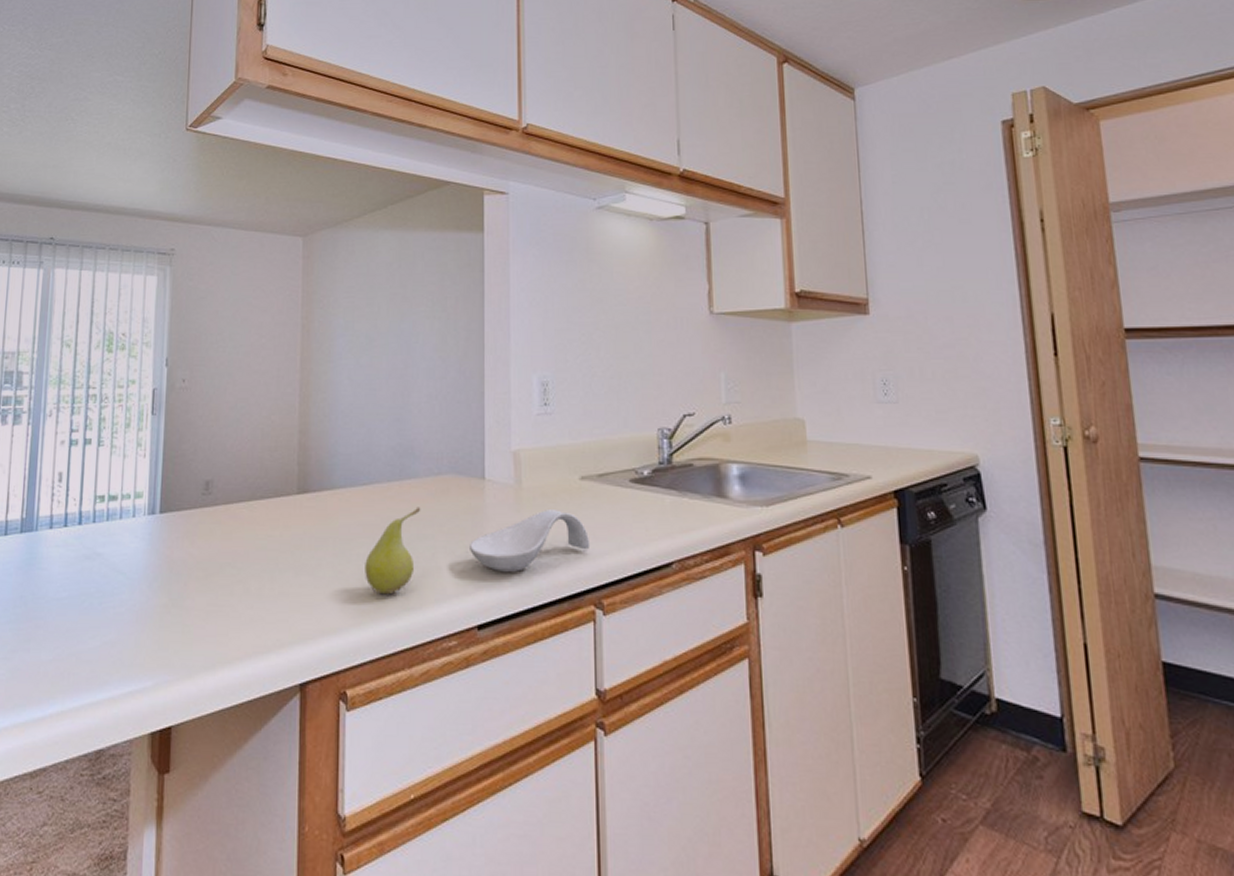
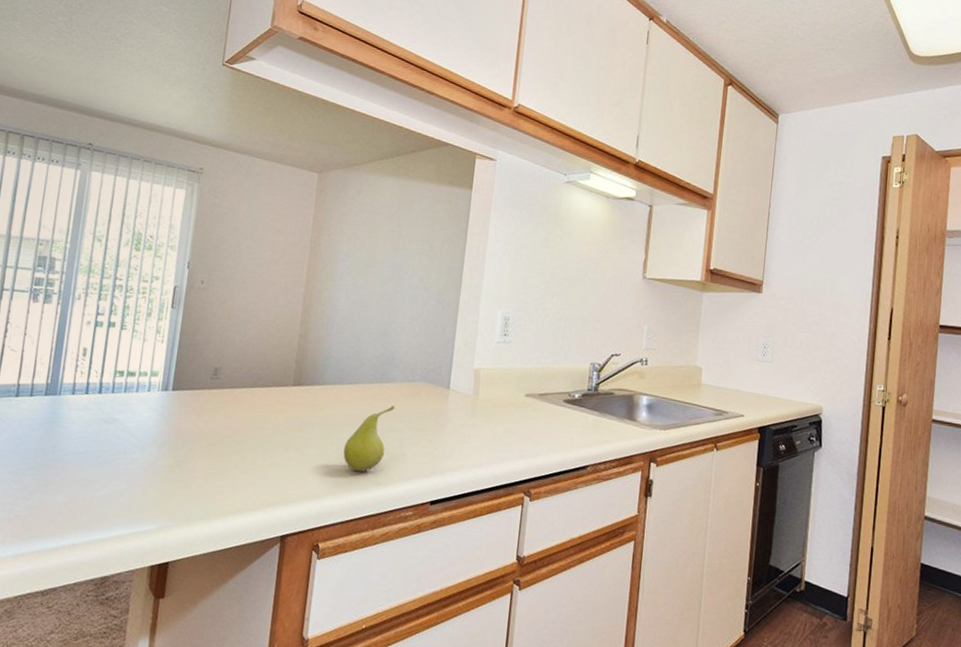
spoon rest: present [470,510,591,573] -> none [431,417,527,463]

